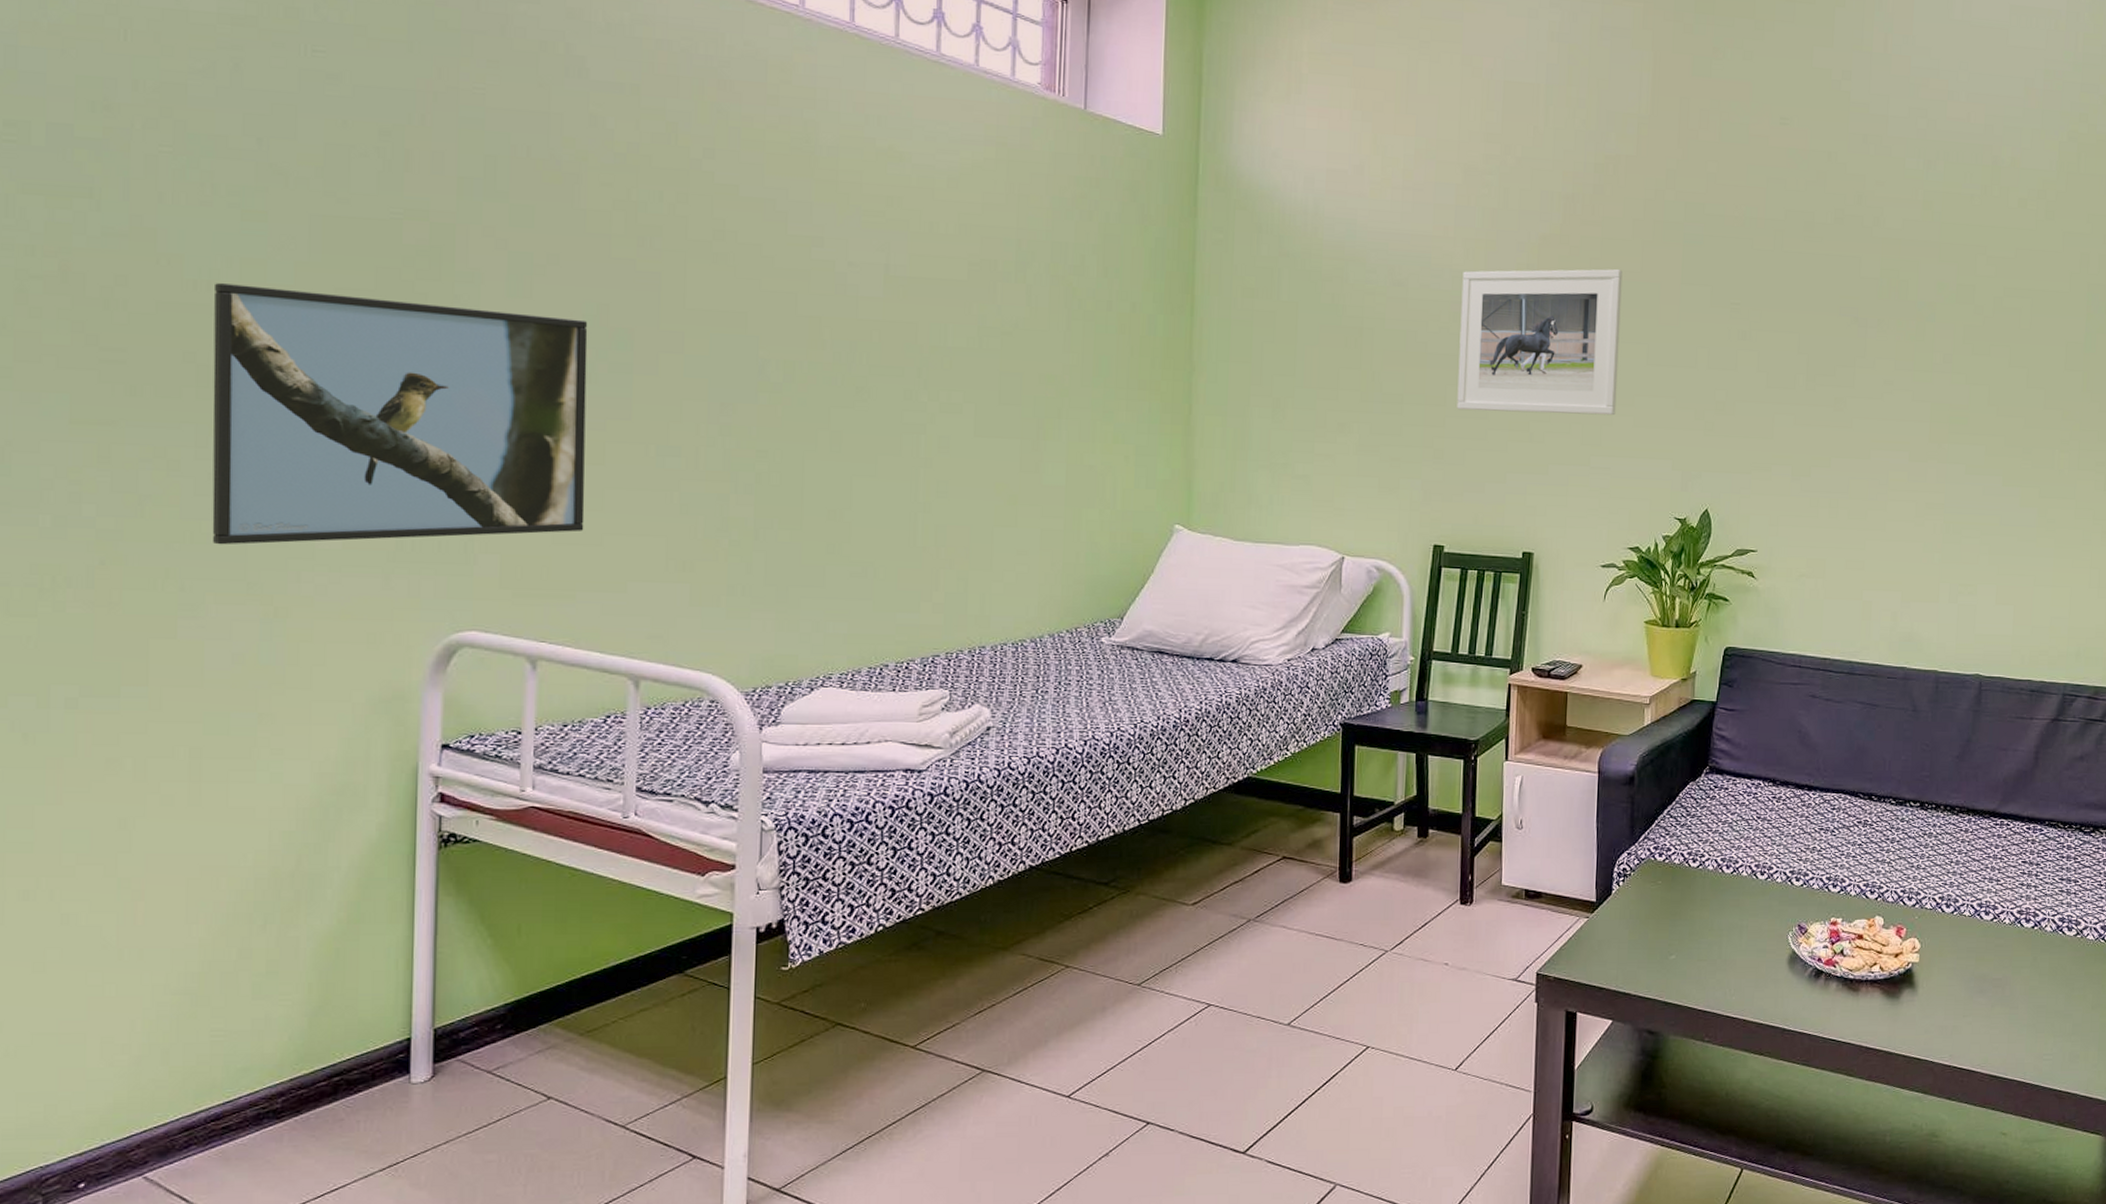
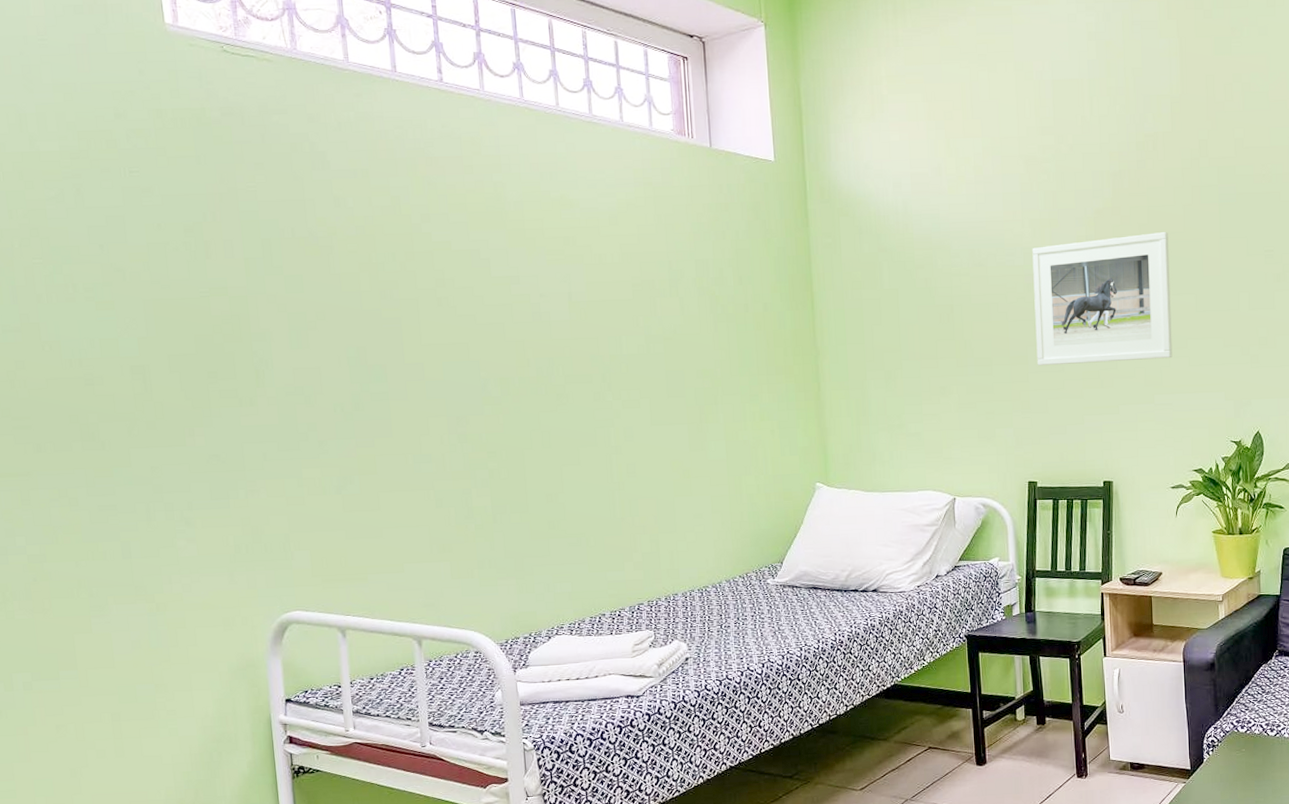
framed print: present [212,283,588,545] -> none [84,359,368,560]

